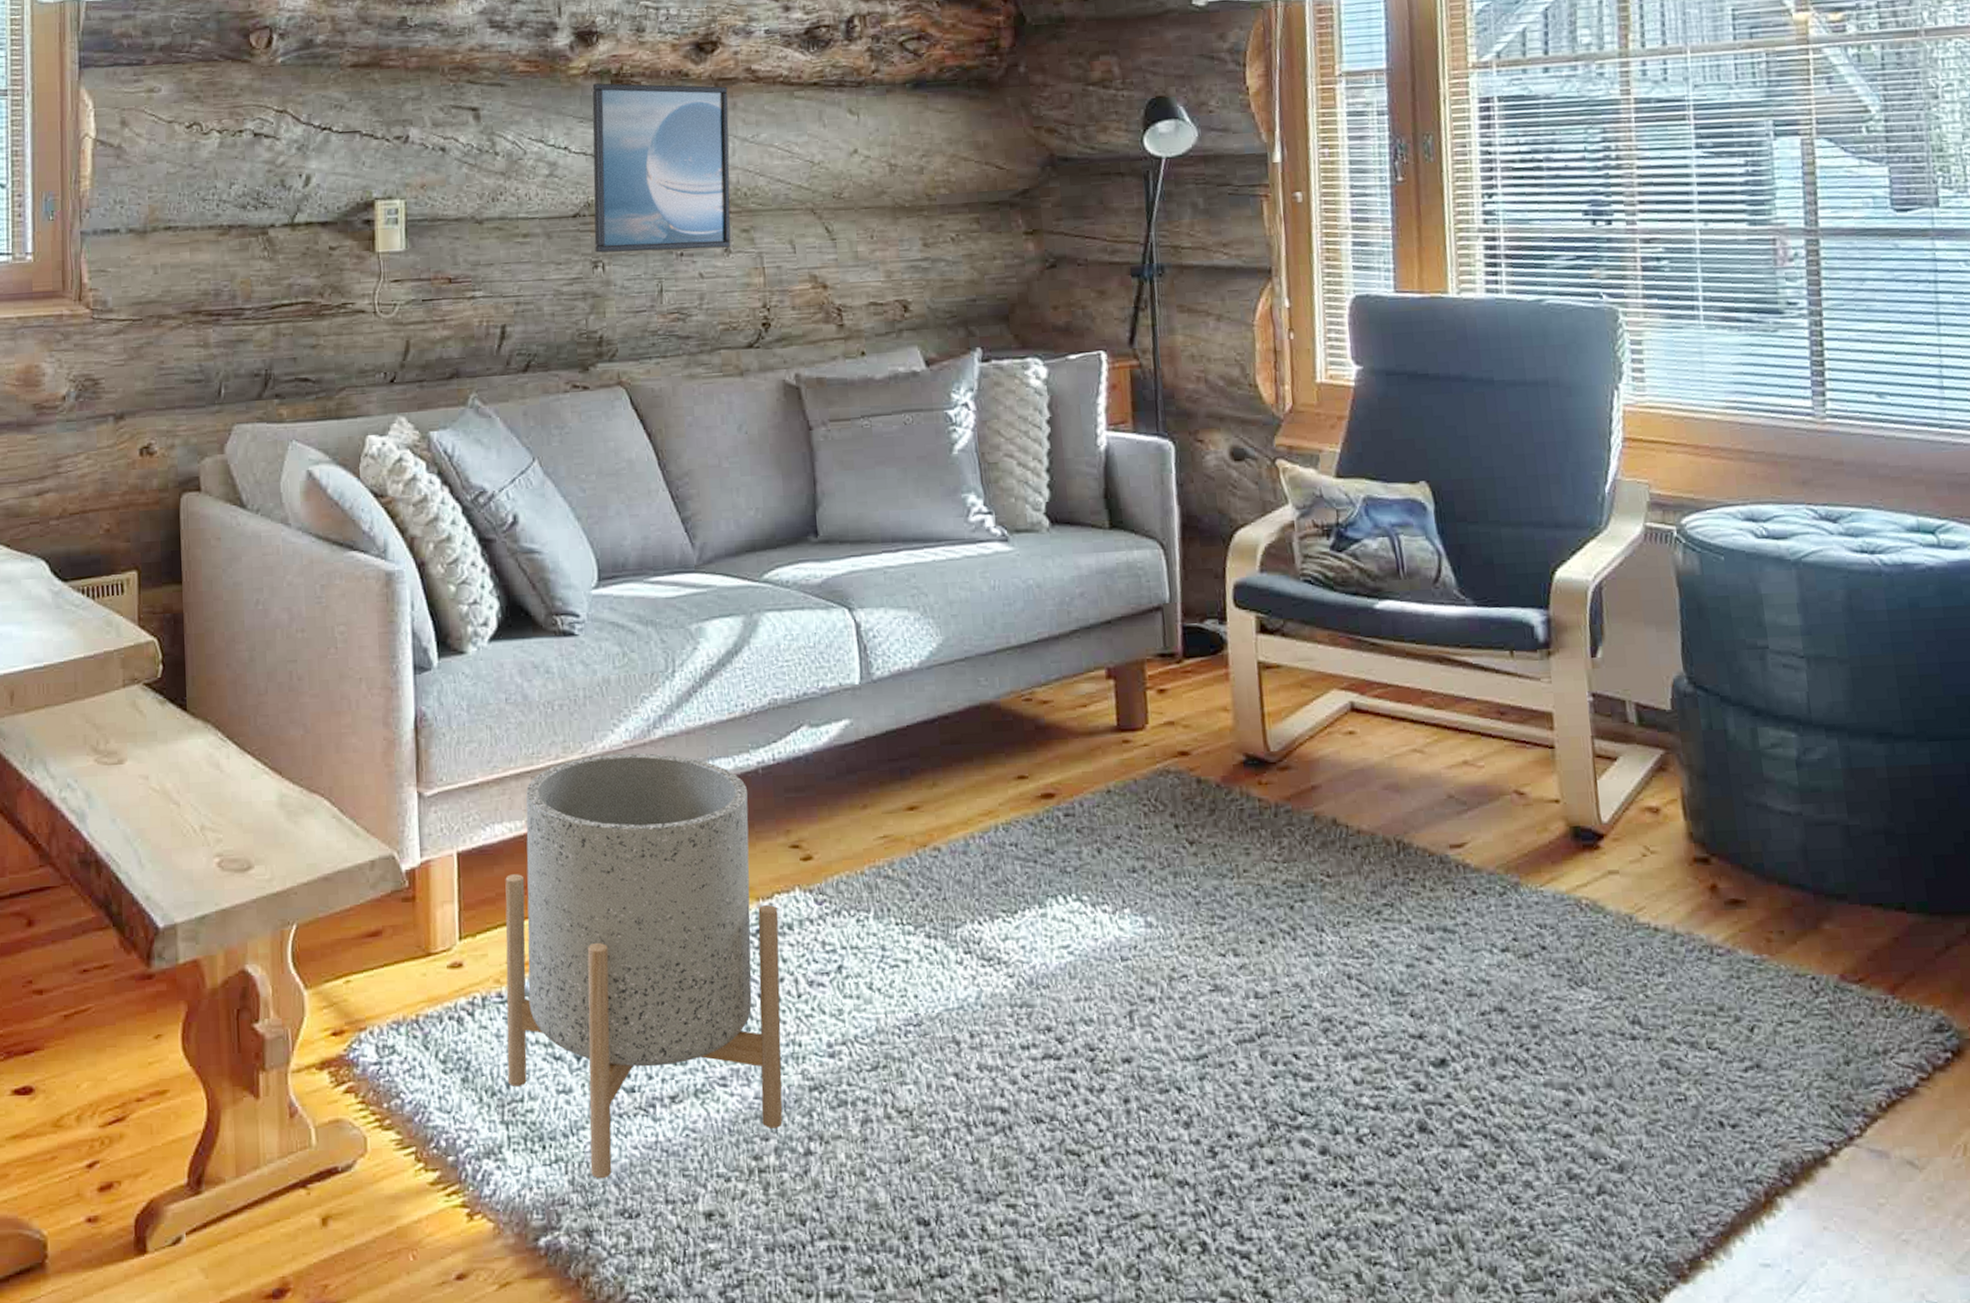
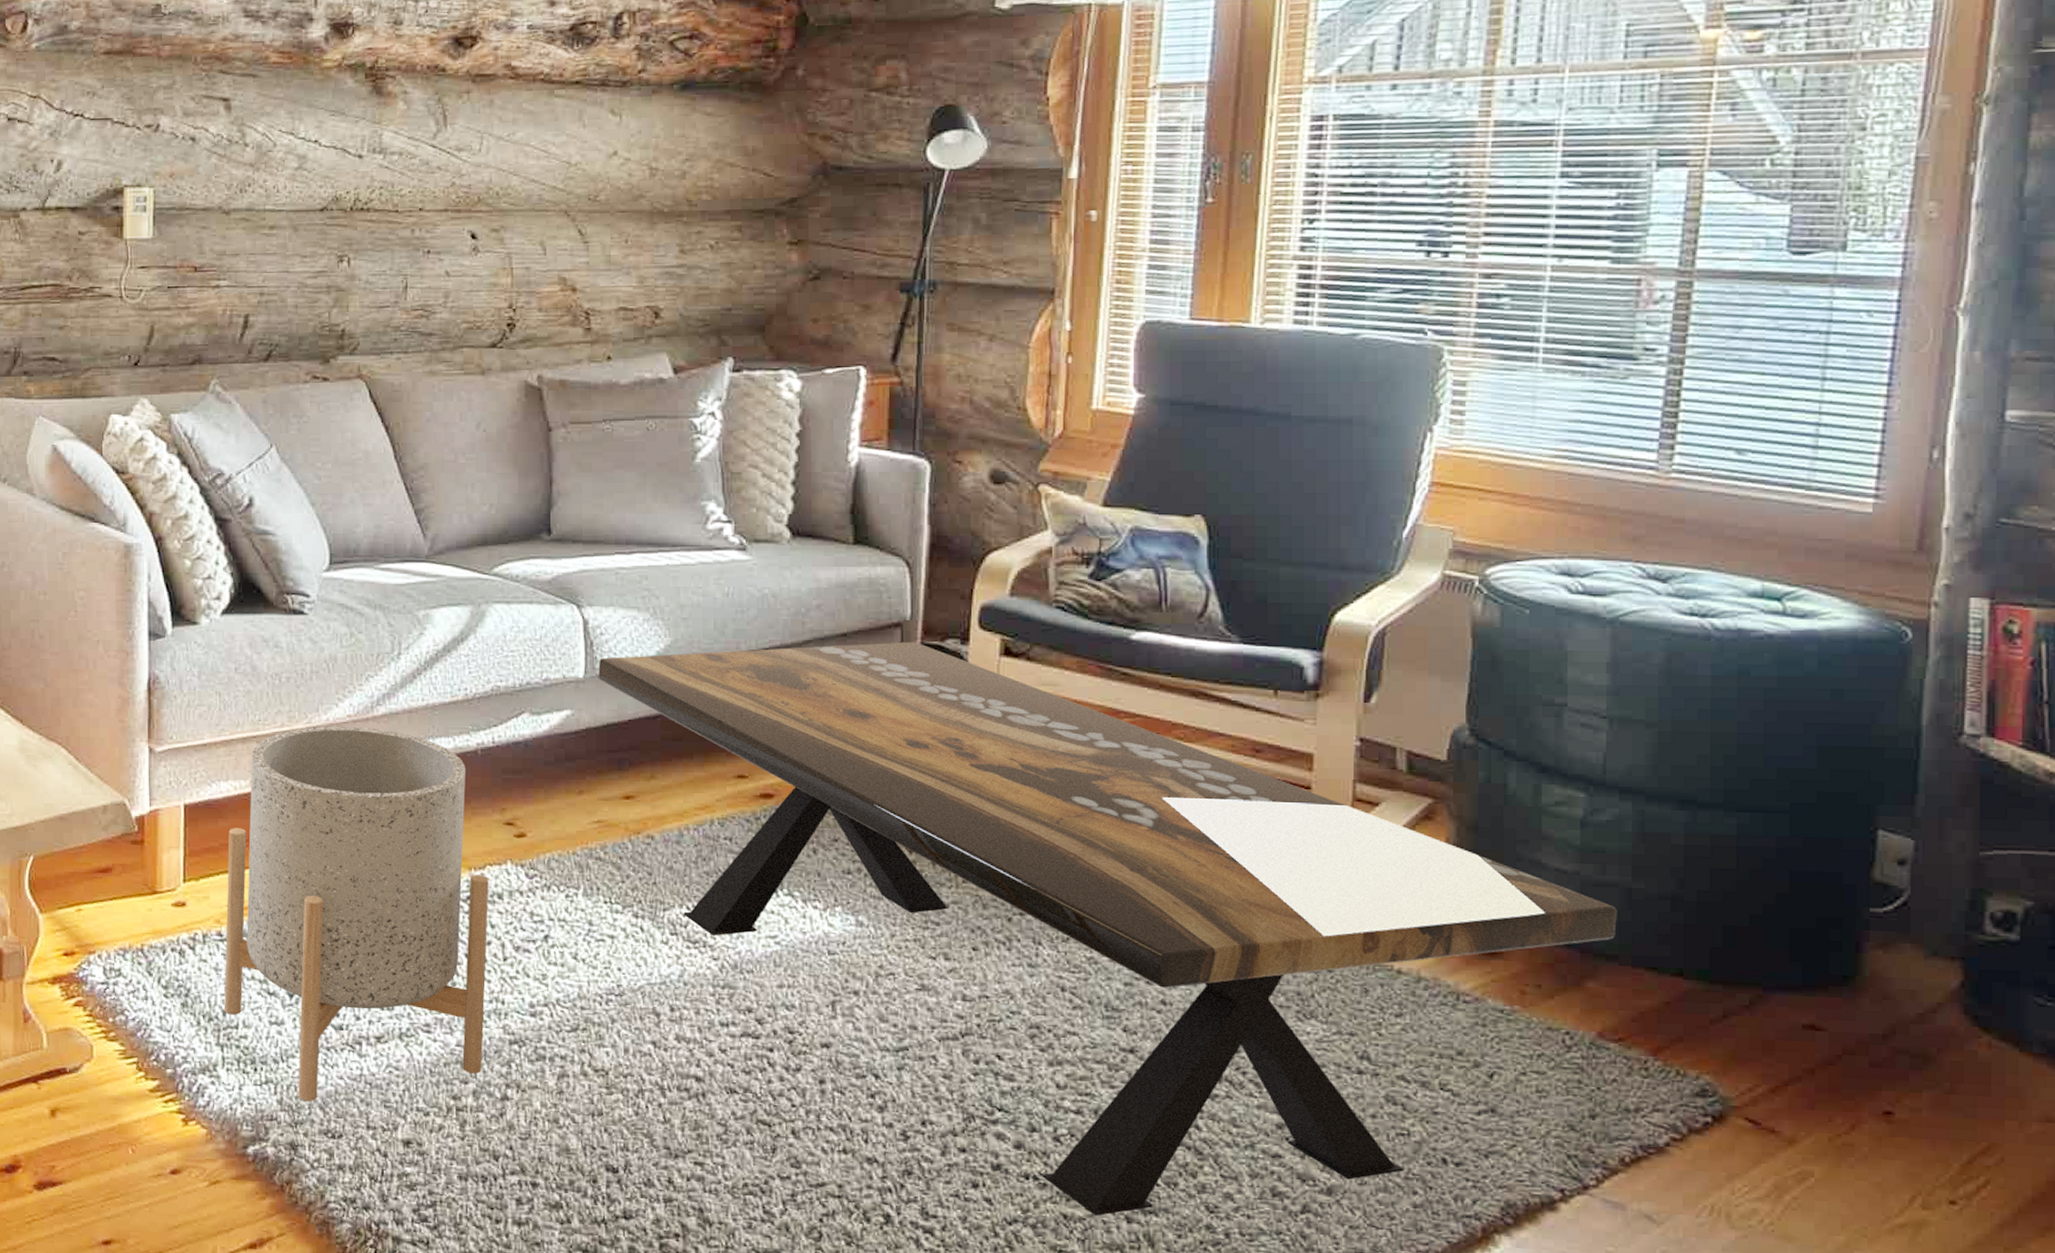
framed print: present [592,83,731,253] -> none [341,76,485,248]
coffee table: none [873,624,1842,1220] -> present [598,641,1617,1216]

